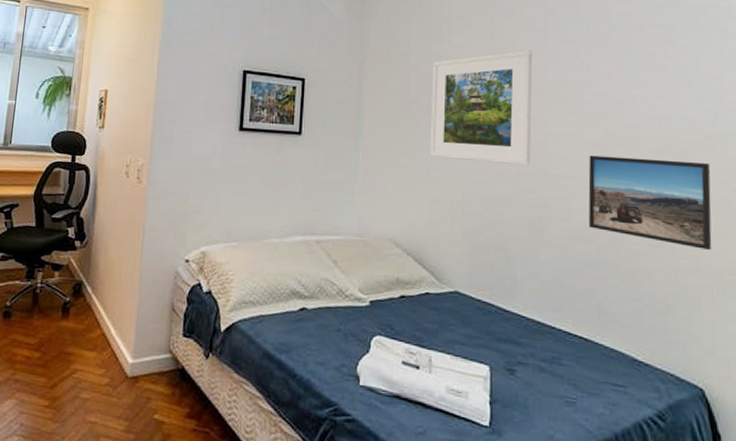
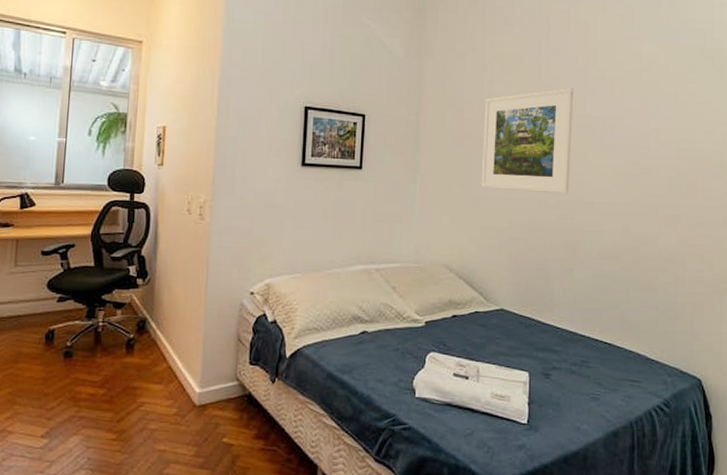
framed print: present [588,155,712,250] -> none [616,183,717,263]

